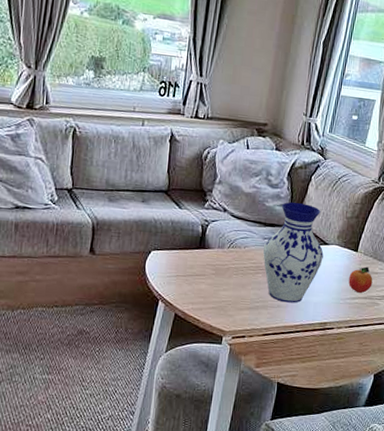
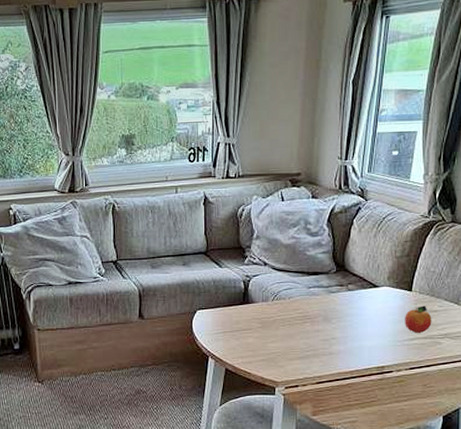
vase: present [263,202,324,303] -> none [309,247,374,349]

